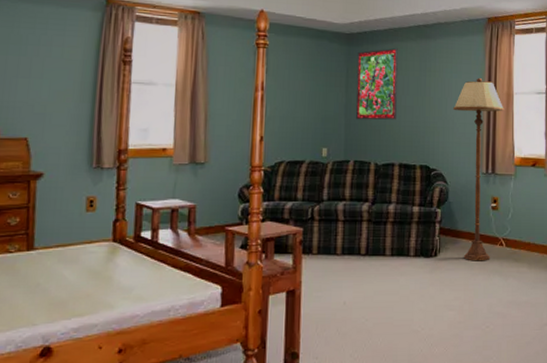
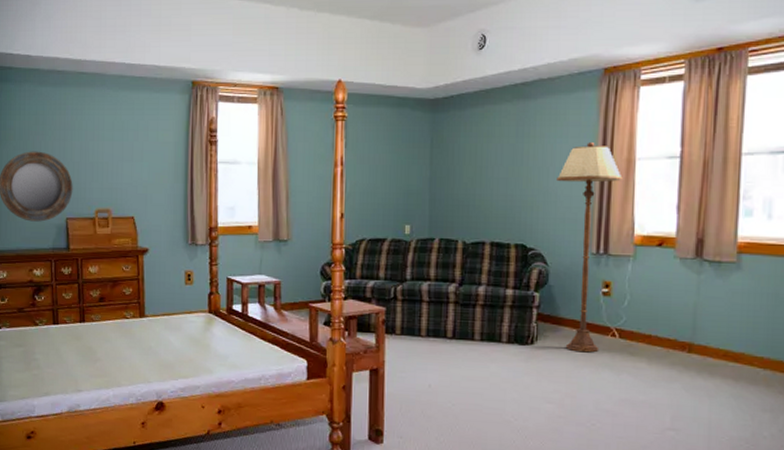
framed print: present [356,48,398,120] -> none [441,113,490,195]

